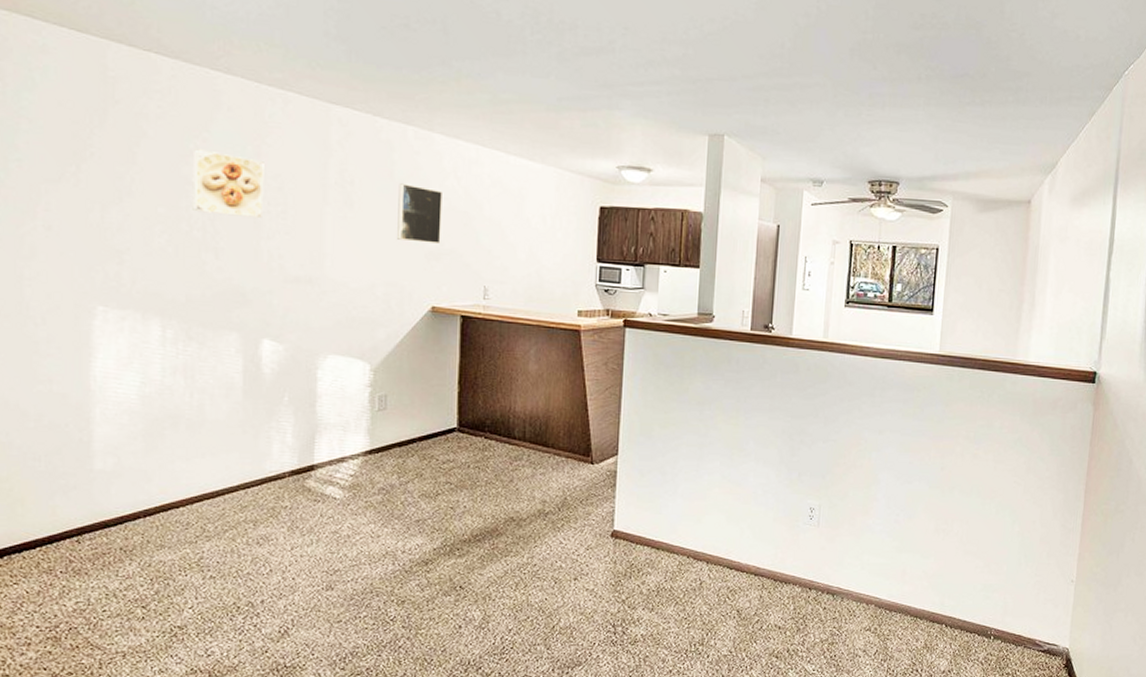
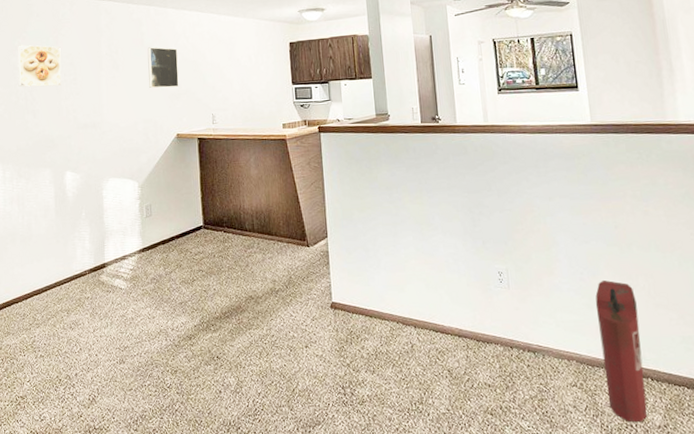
fire extinguisher: none [900,523,947,666] -> present [595,279,648,422]

